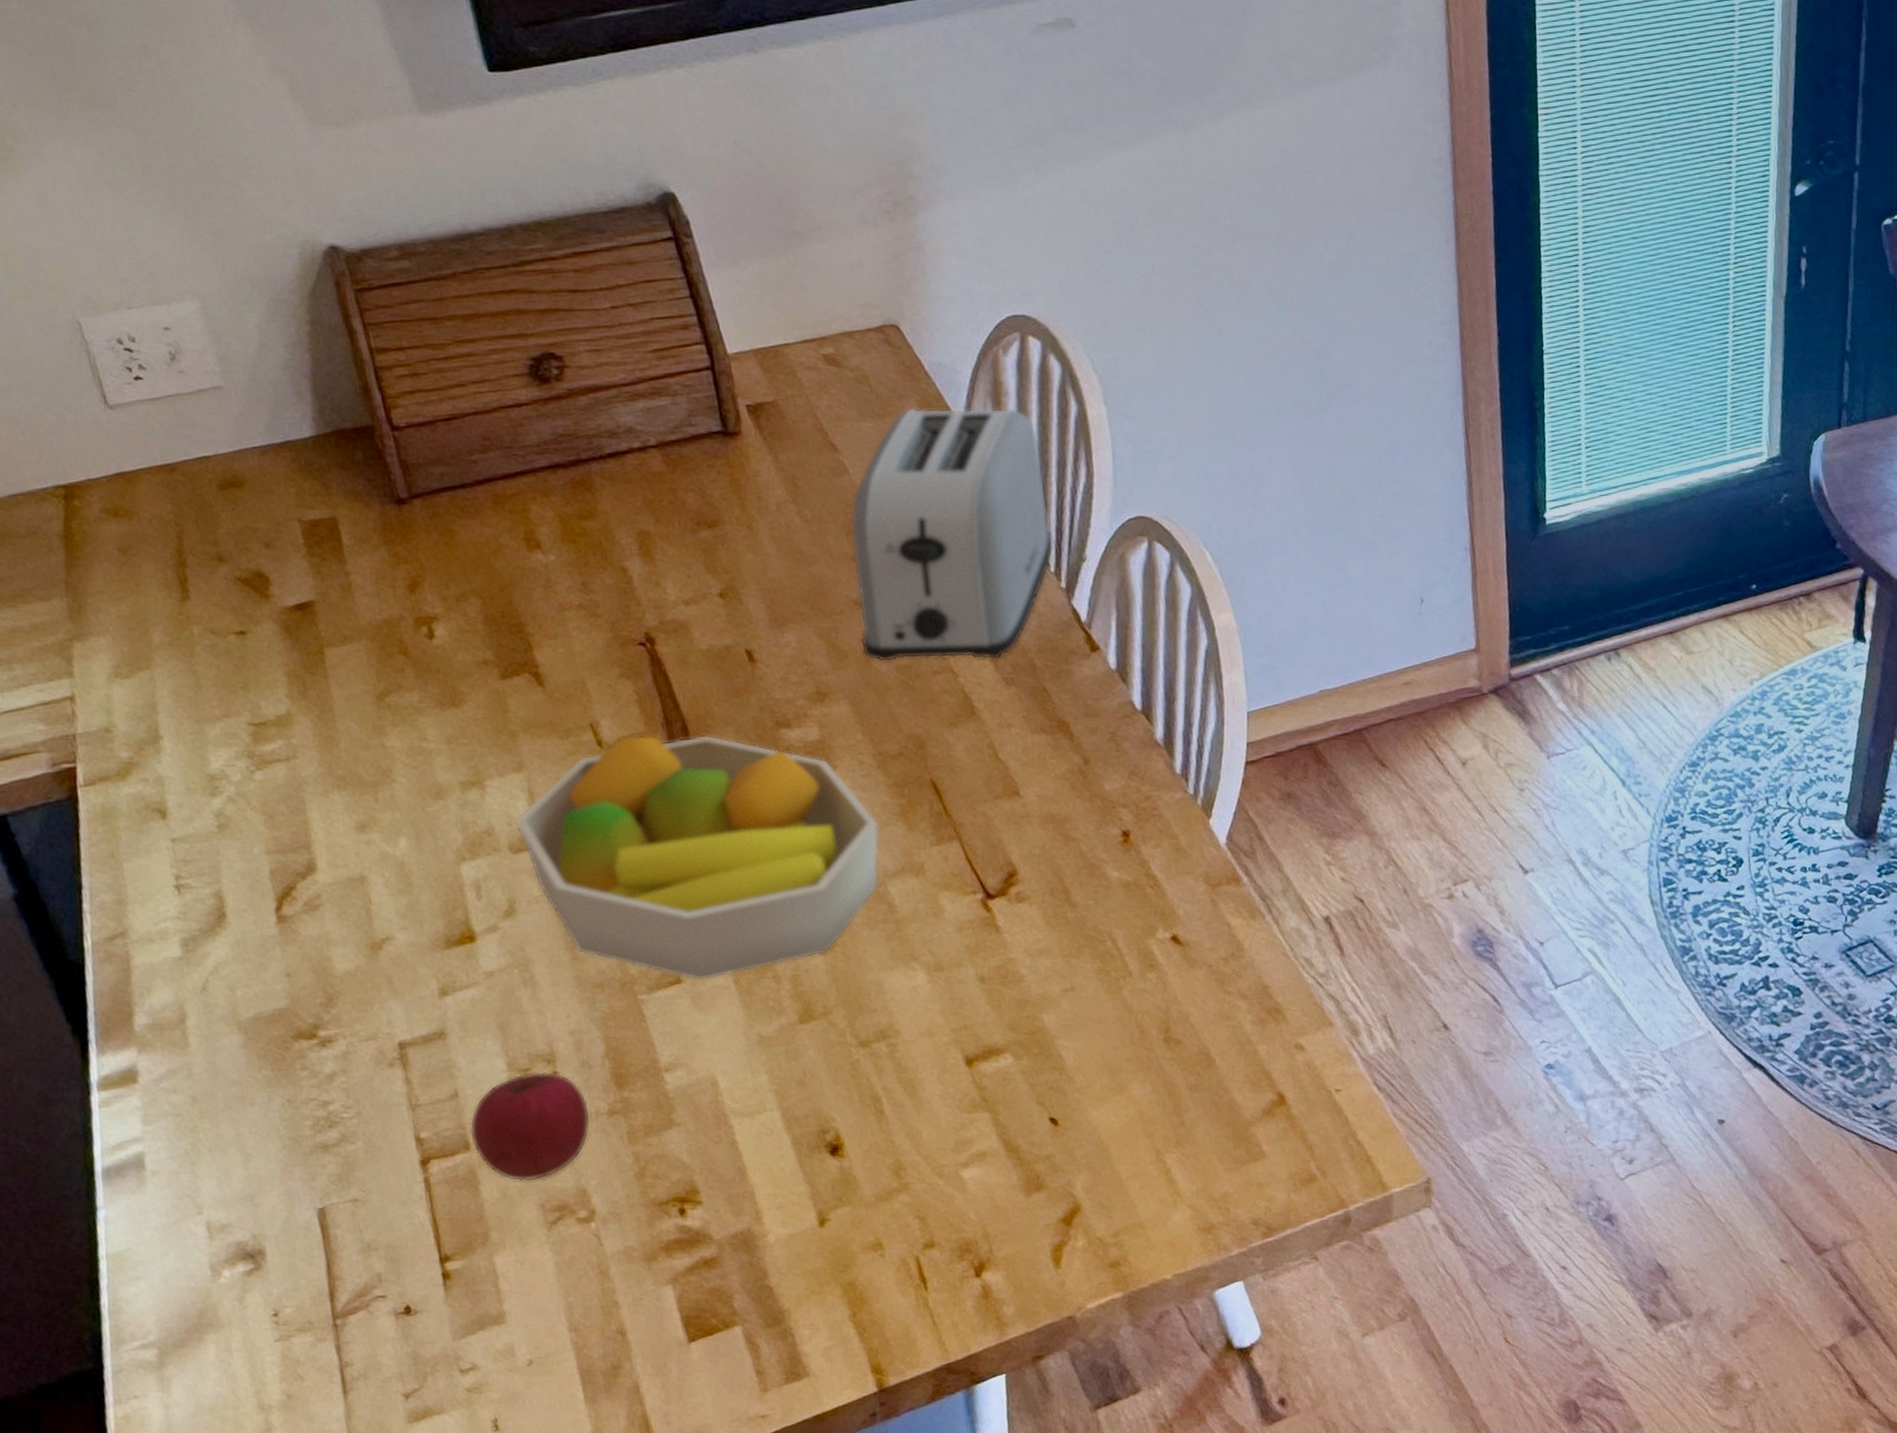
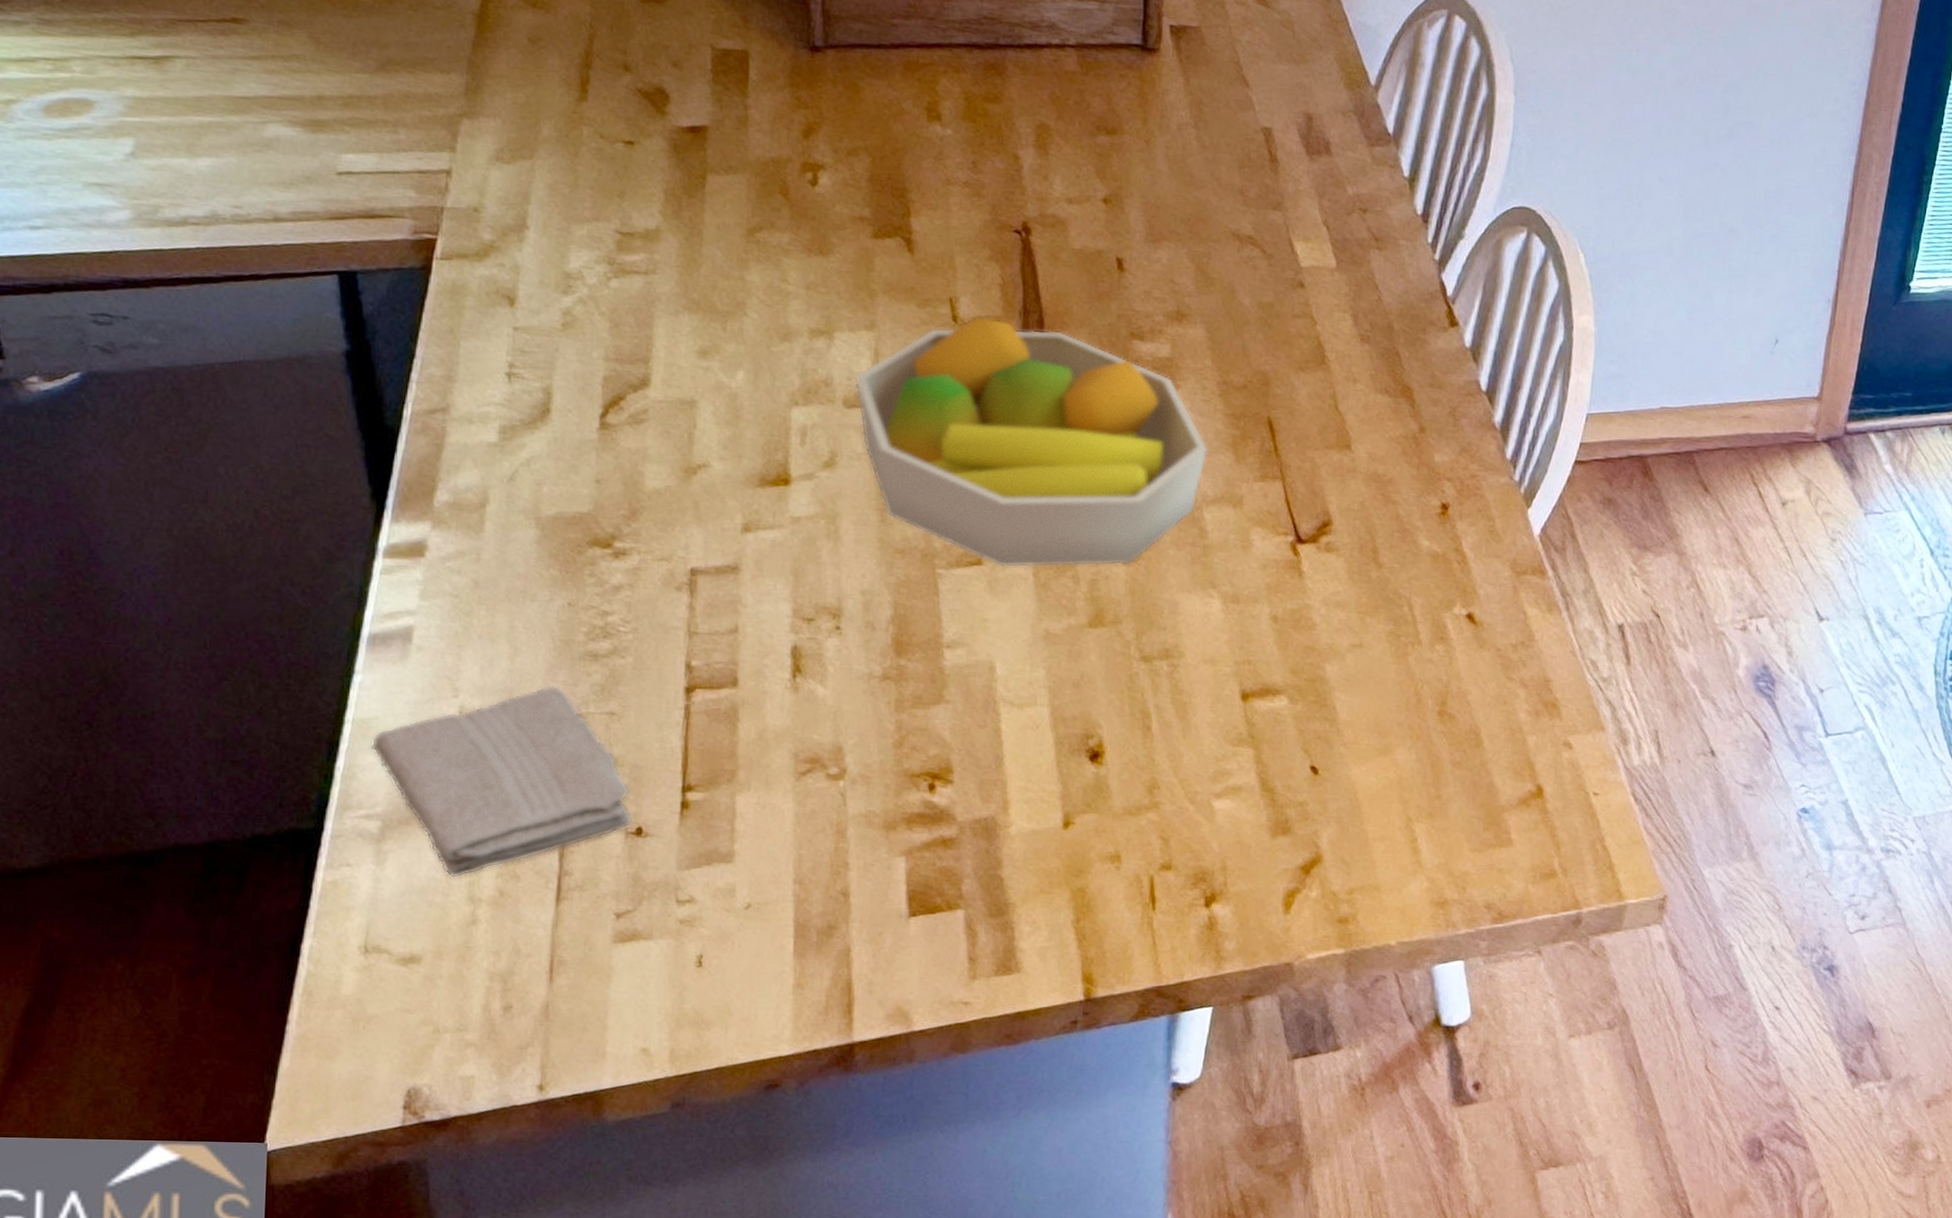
washcloth: none [129,1184,400,1389] -> present [370,686,633,878]
apple: present [469,1071,591,1182] -> none [740,622,864,729]
toaster: present [850,407,1055,663] -> none [1229,60,1444,316]

